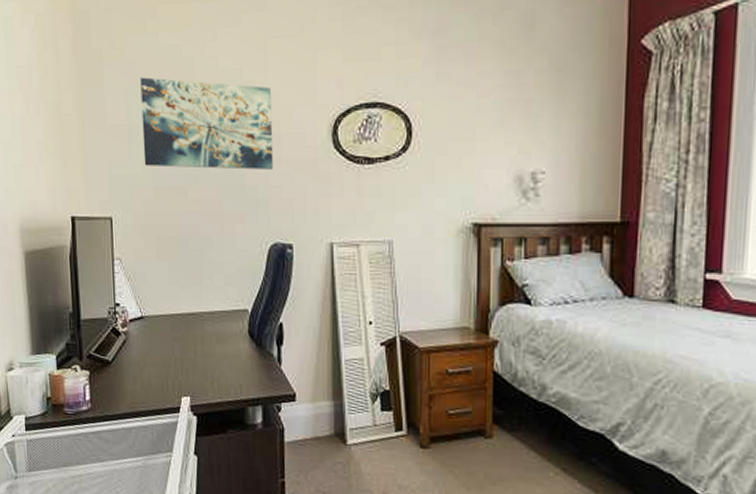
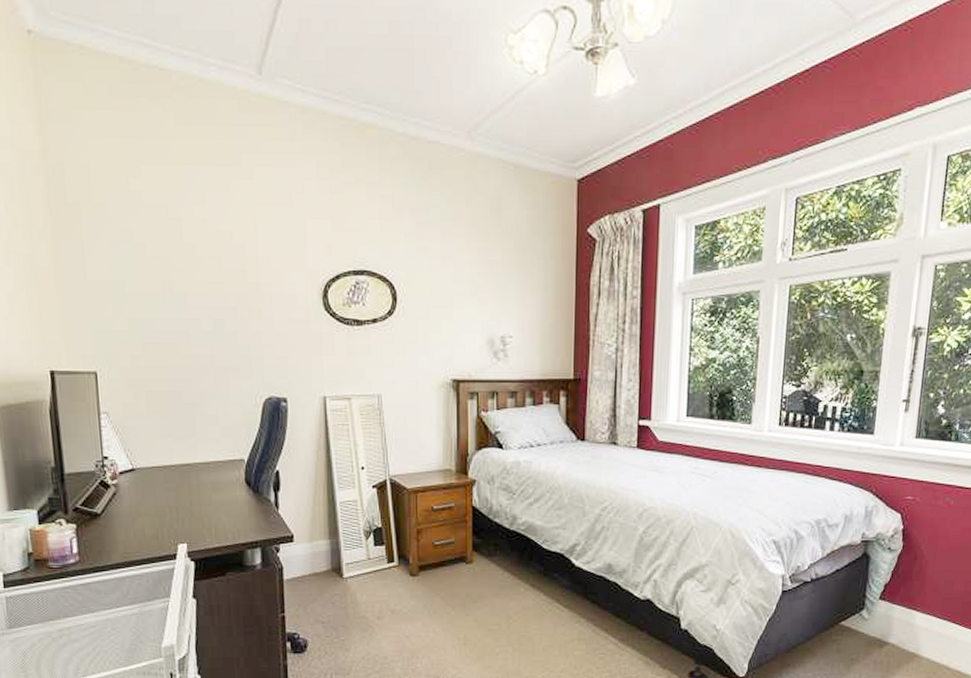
wall art: present [140,77,274,170] -> none [124,234,266,328]

